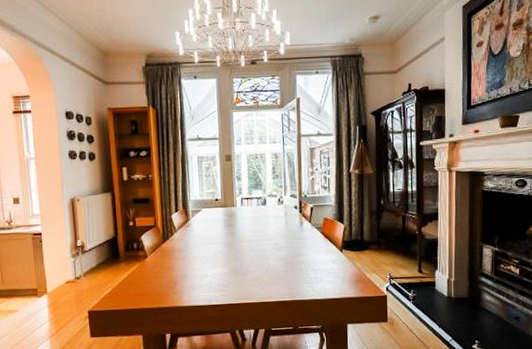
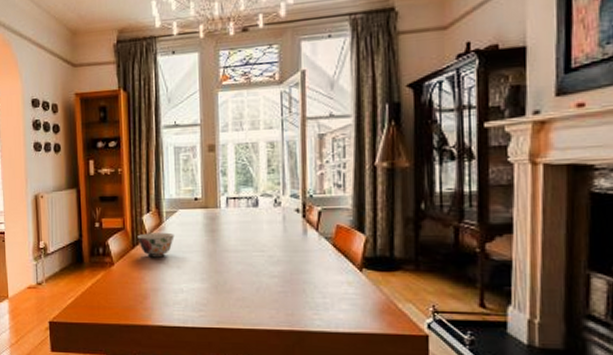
soup bowl: none [167,228,199,250] -> present [137,232,174,258]

